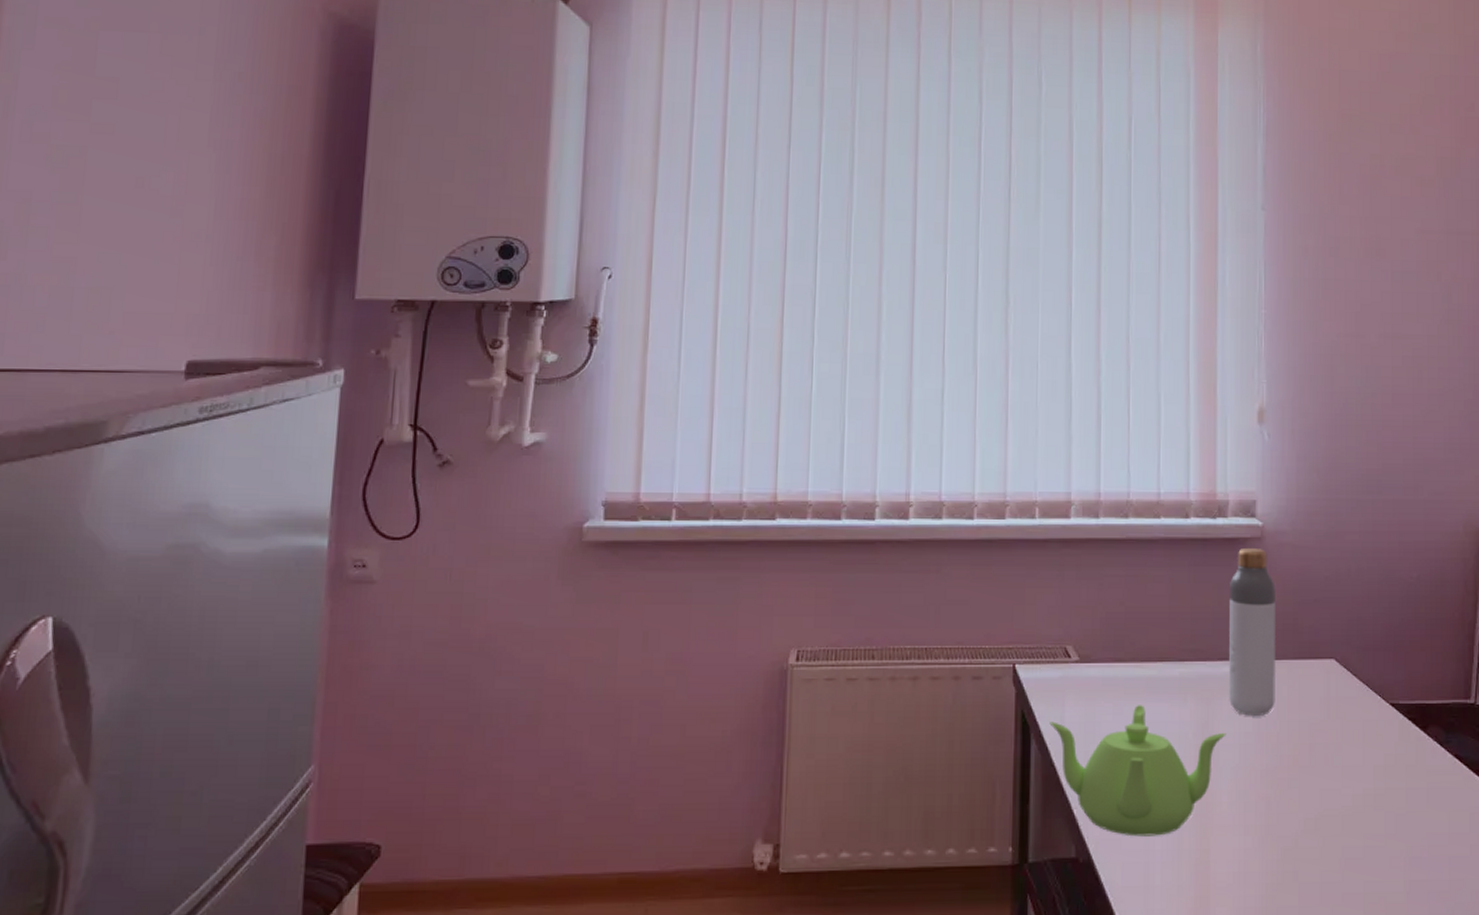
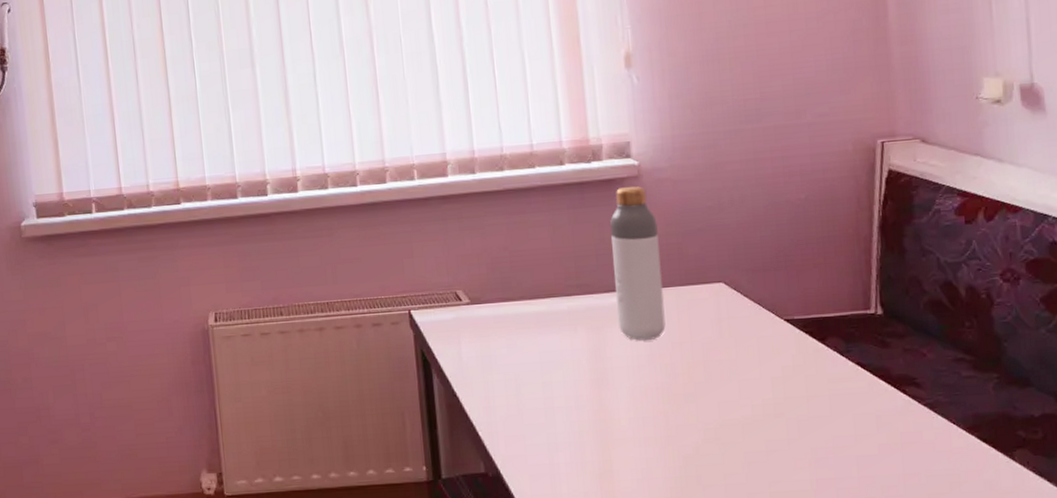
teapot: present [1049,705,1226,837] -> none [448,338,619,452]

